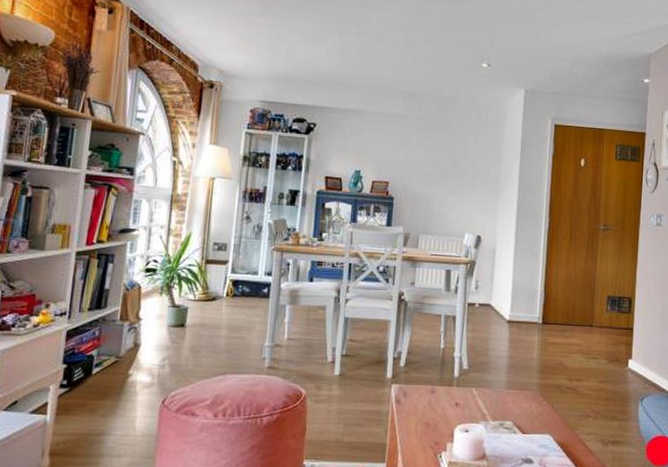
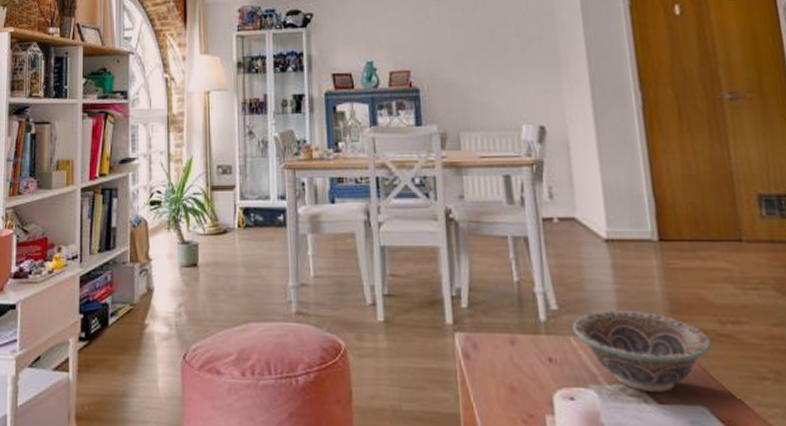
decorative bowl: none [475,370,562,426] -> present [572,311,713,392]

